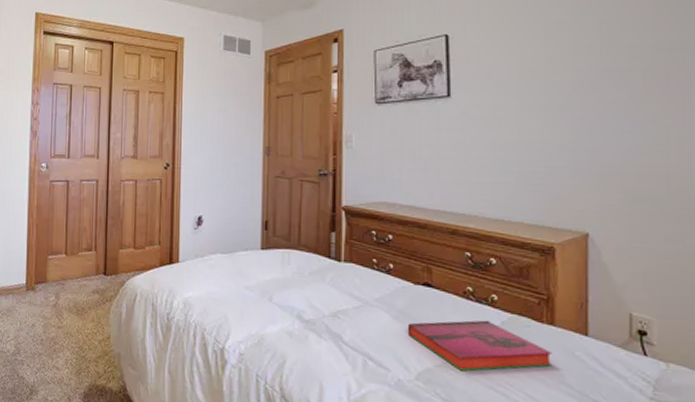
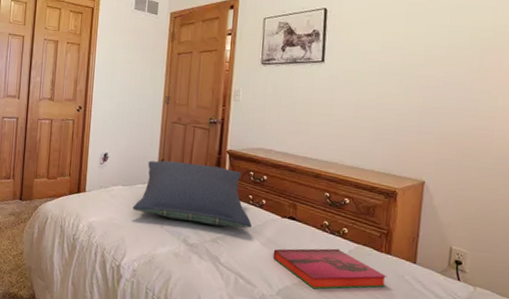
pillow: none [235,222,378,299] -> present [132,160,252,228]

